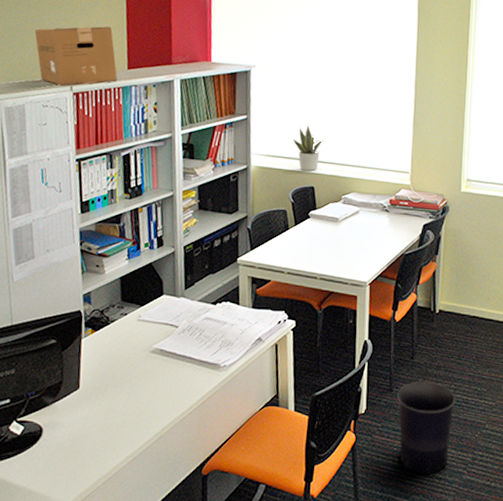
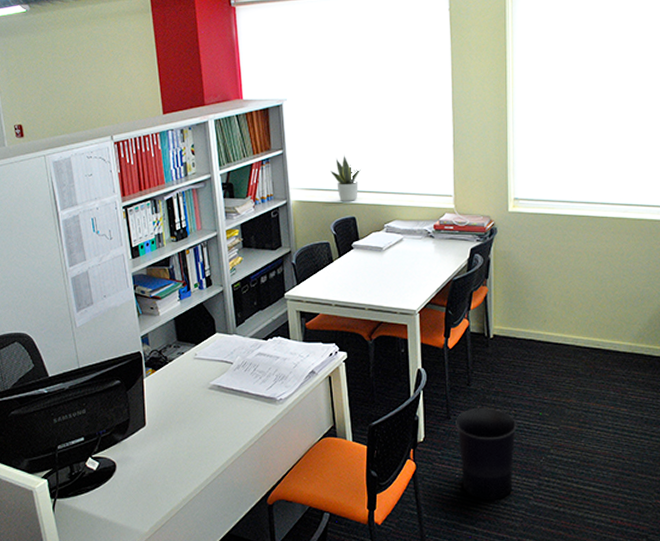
box: present [34,26,118,87] -> none [73,74,155,137]

